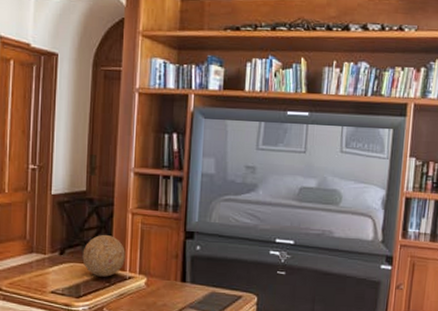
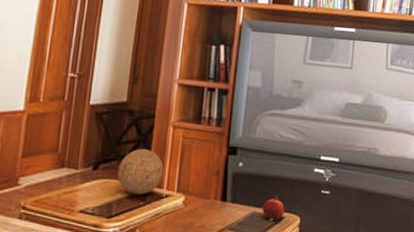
fruit: none [221,276,242,300] -> present [262,195,285,222]

